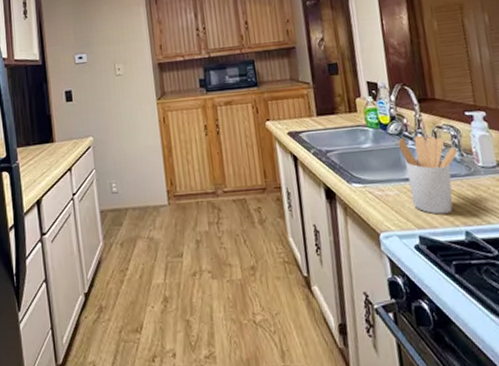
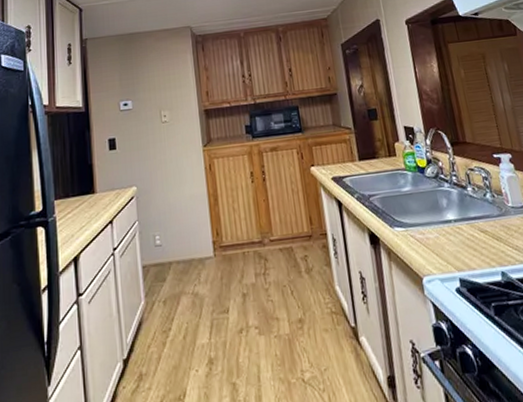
utensil holder: present [398,135,458,215] -> none [435,177,490,256]

